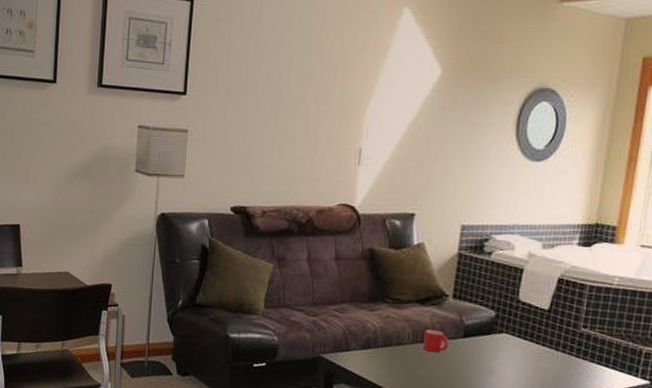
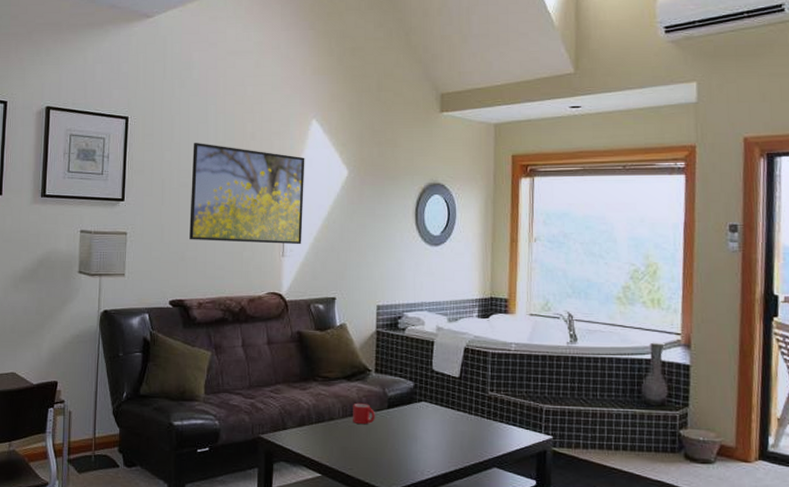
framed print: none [256,31,392,153] -> present [189,143,305,245]

